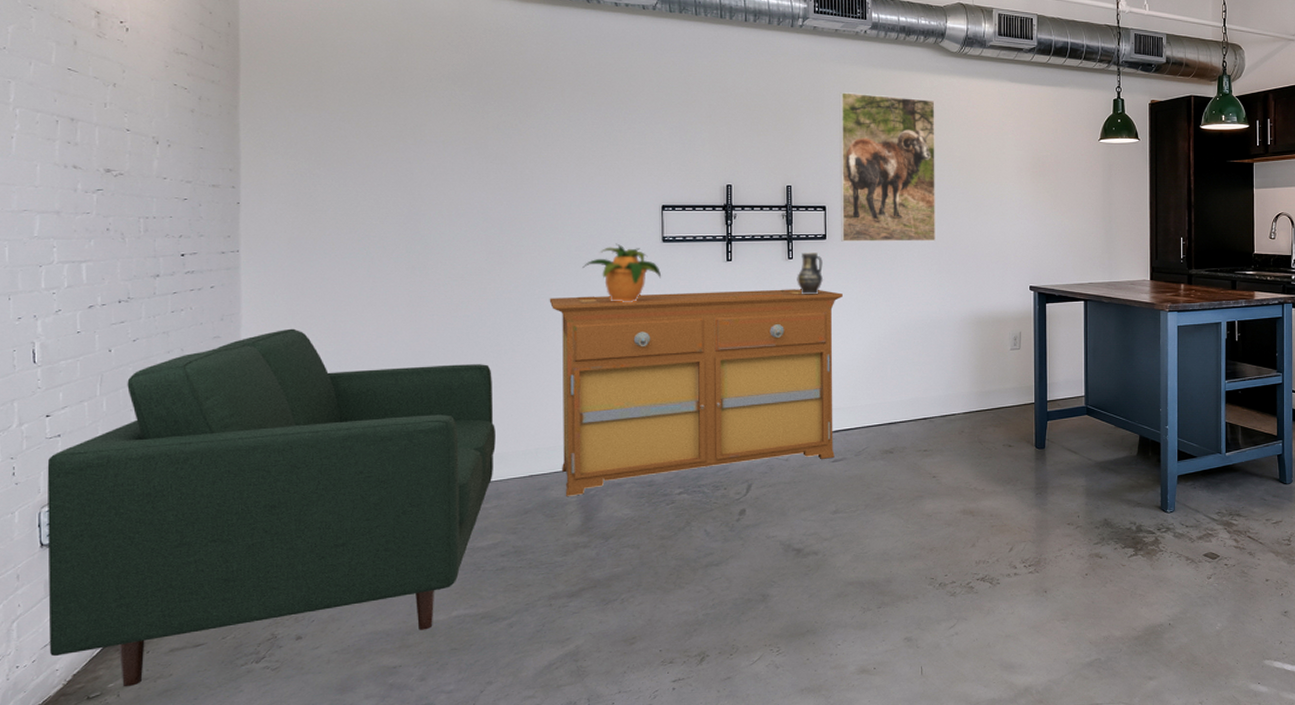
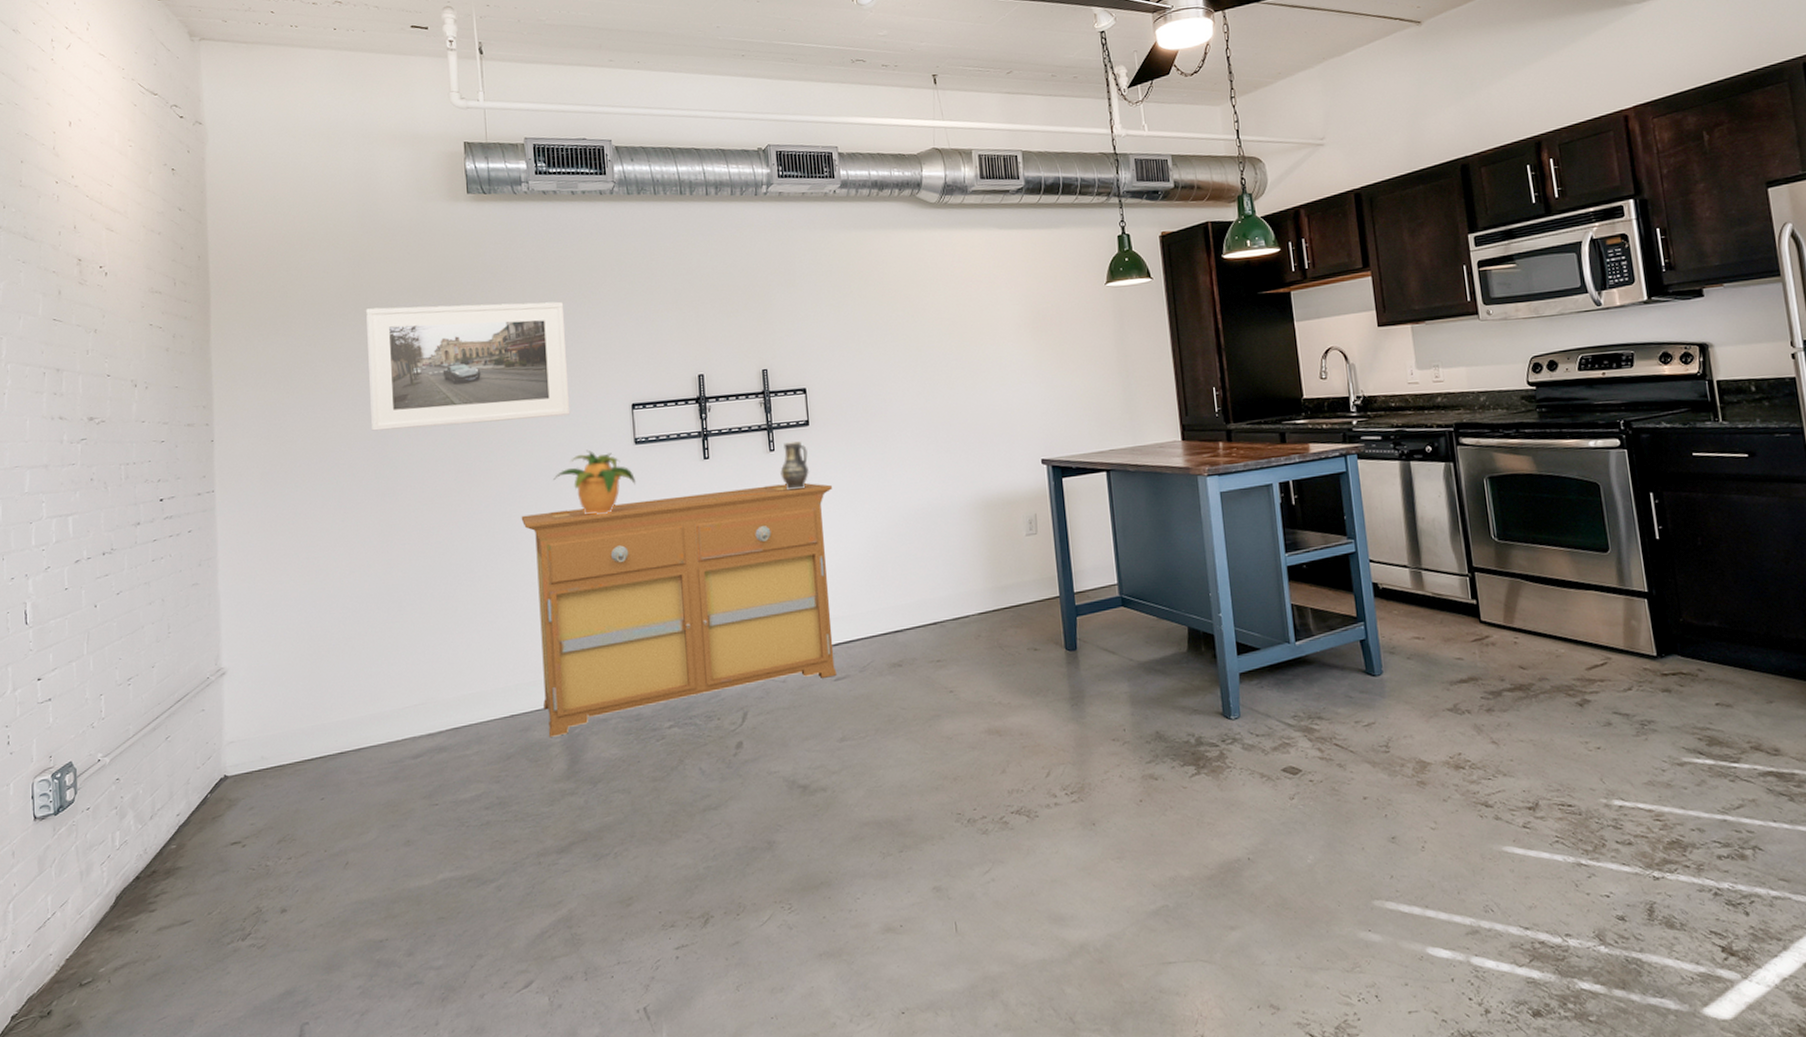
sofa: present [47,328,496,687] -> none [39,569,474,972]
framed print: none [403,92,603,211] -> present [366,301,571,431]
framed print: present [839,92,935,242] -> none [811,258,930,427]

